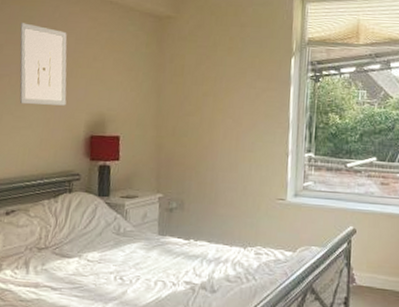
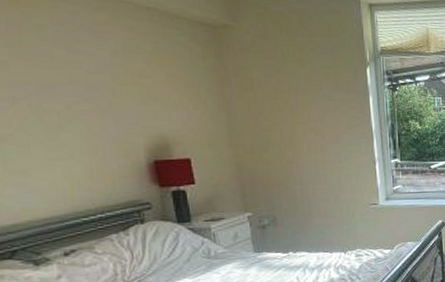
wall art: present [19,23,67,106] -> none [26,33,115,132]

